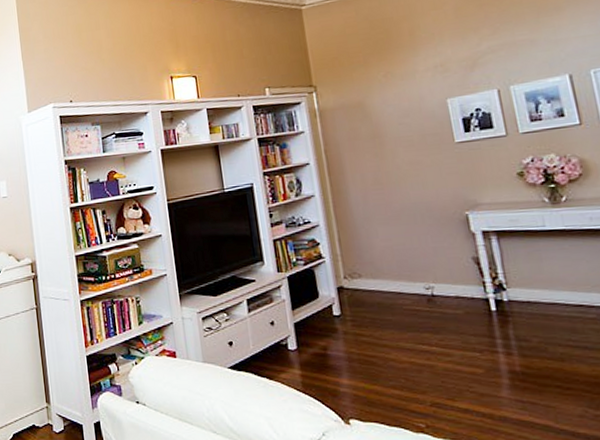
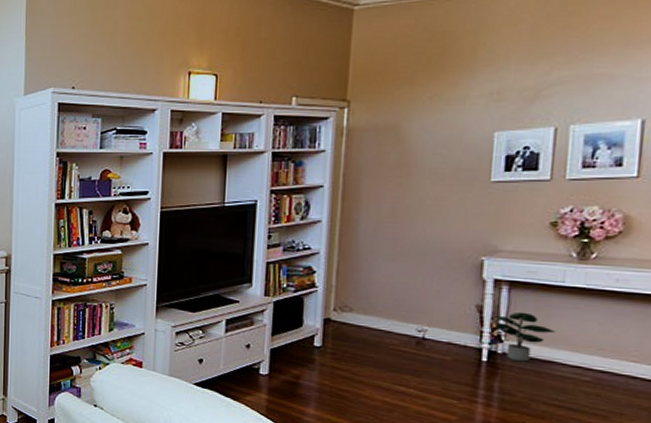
potted plant: none [490,258,551,307] -> present [493,311,556,362]

